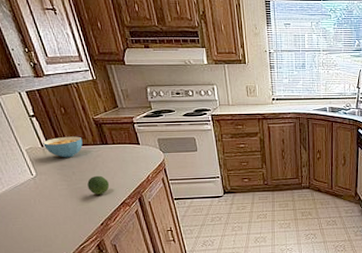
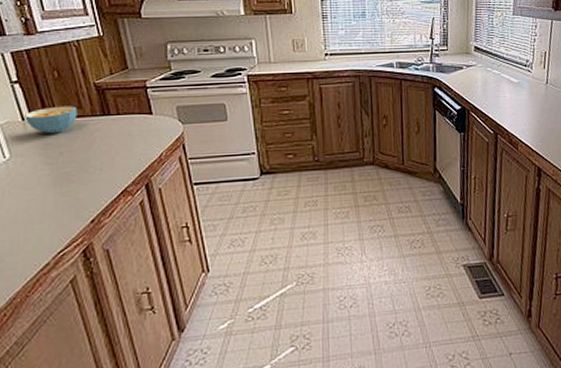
fruit: present [87,175,110,194] -> none [78,155,108,181]

